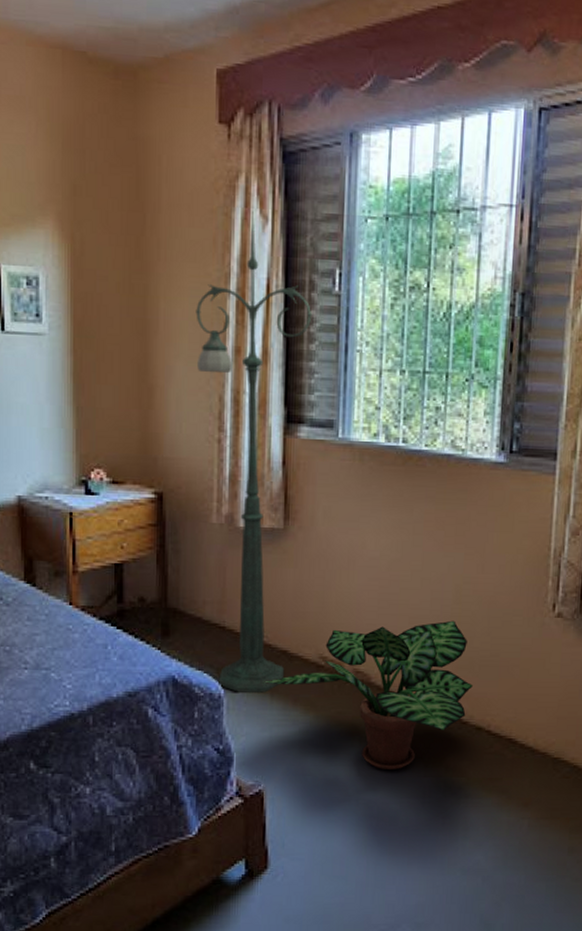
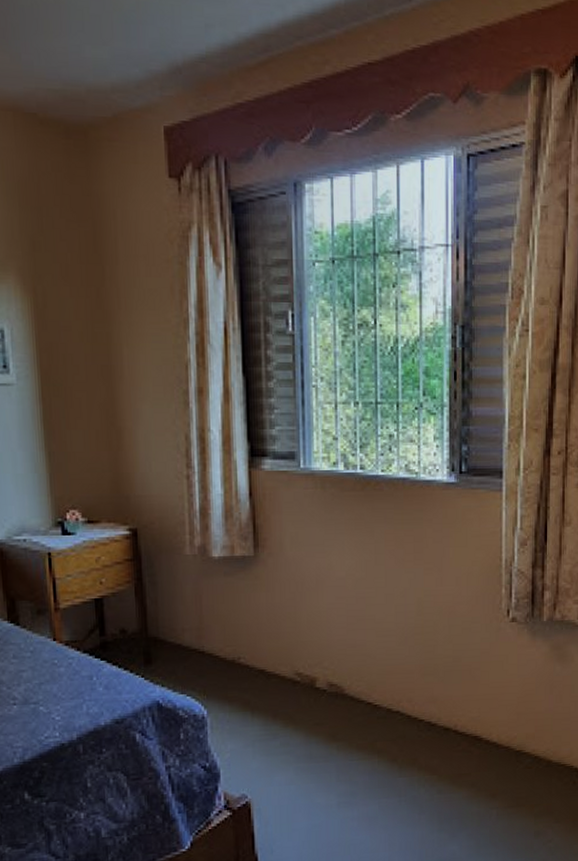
floor lamp: present [196,211,313,693] -> none [158,260,269,712]
potted plant: present [260,620,474,770] -> none [241,631,440,774]

